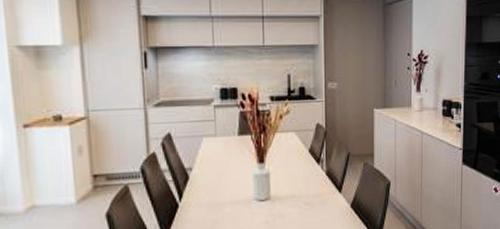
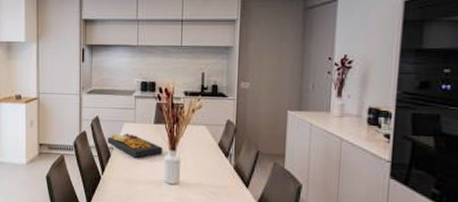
food platter: none [184,149,251,177] -> present [107,133,163,158]

